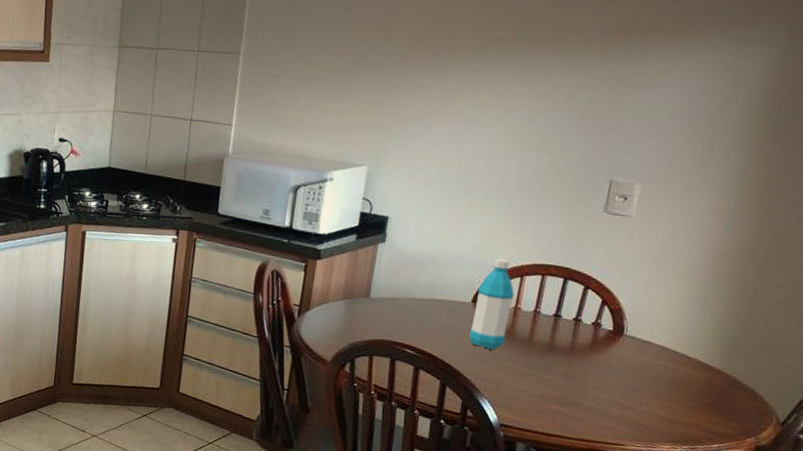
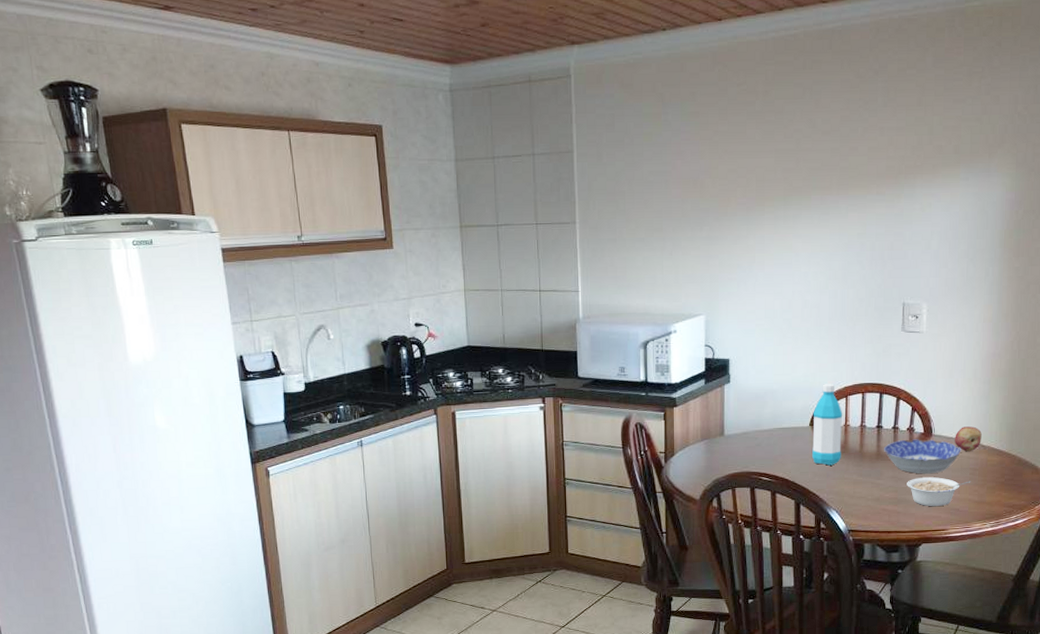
bowl: none [558,334,660,379] -> present [884,439,962,474]
legume: none [581,380,666,418] -> present [907,477,971,507]
fruit: none [651,331,689,362] -> present [955,426,982,452]

